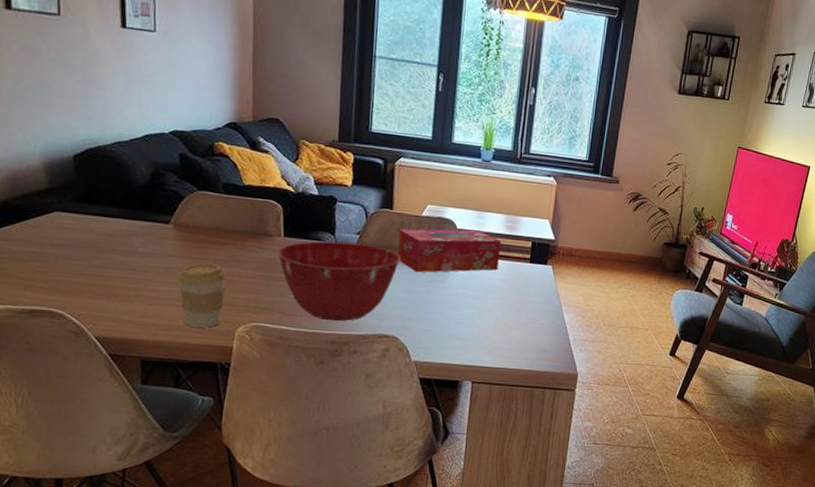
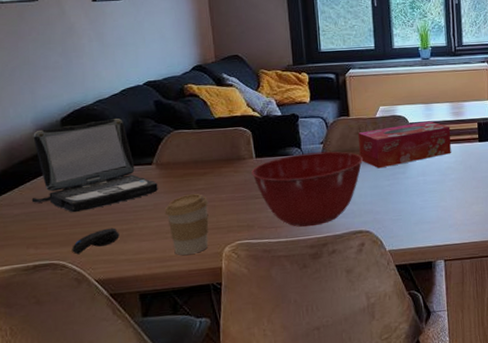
laptop: none [33,163,173,261] -> present [31,118,158,213]
computer mouse: none [72,284,126,306] -> present [72,227,120,254]

